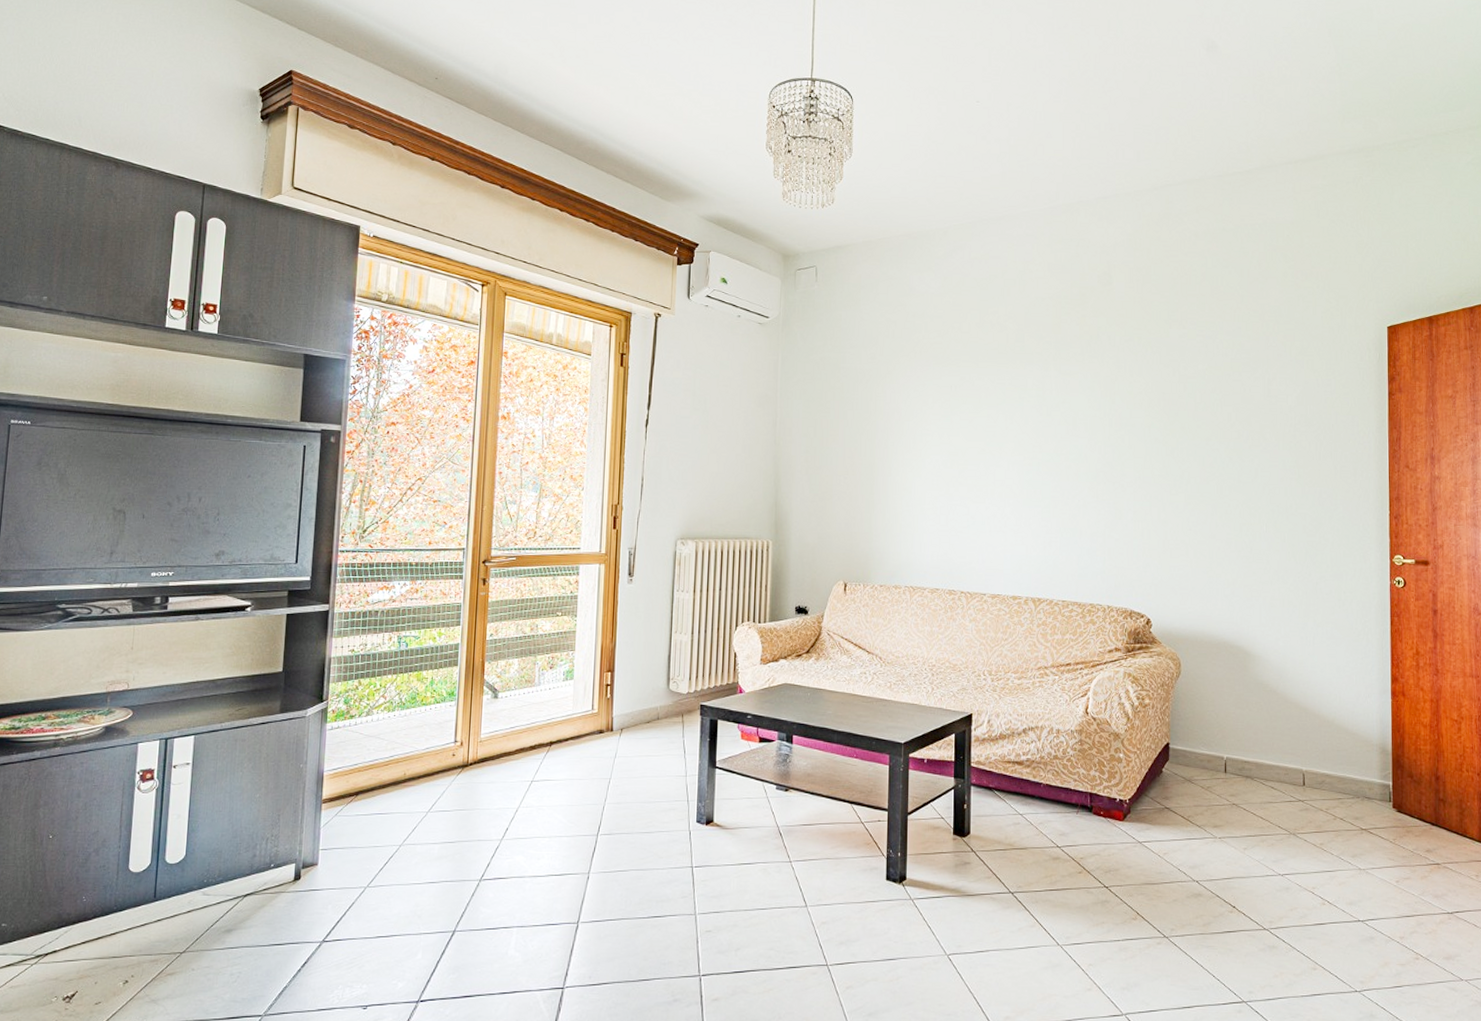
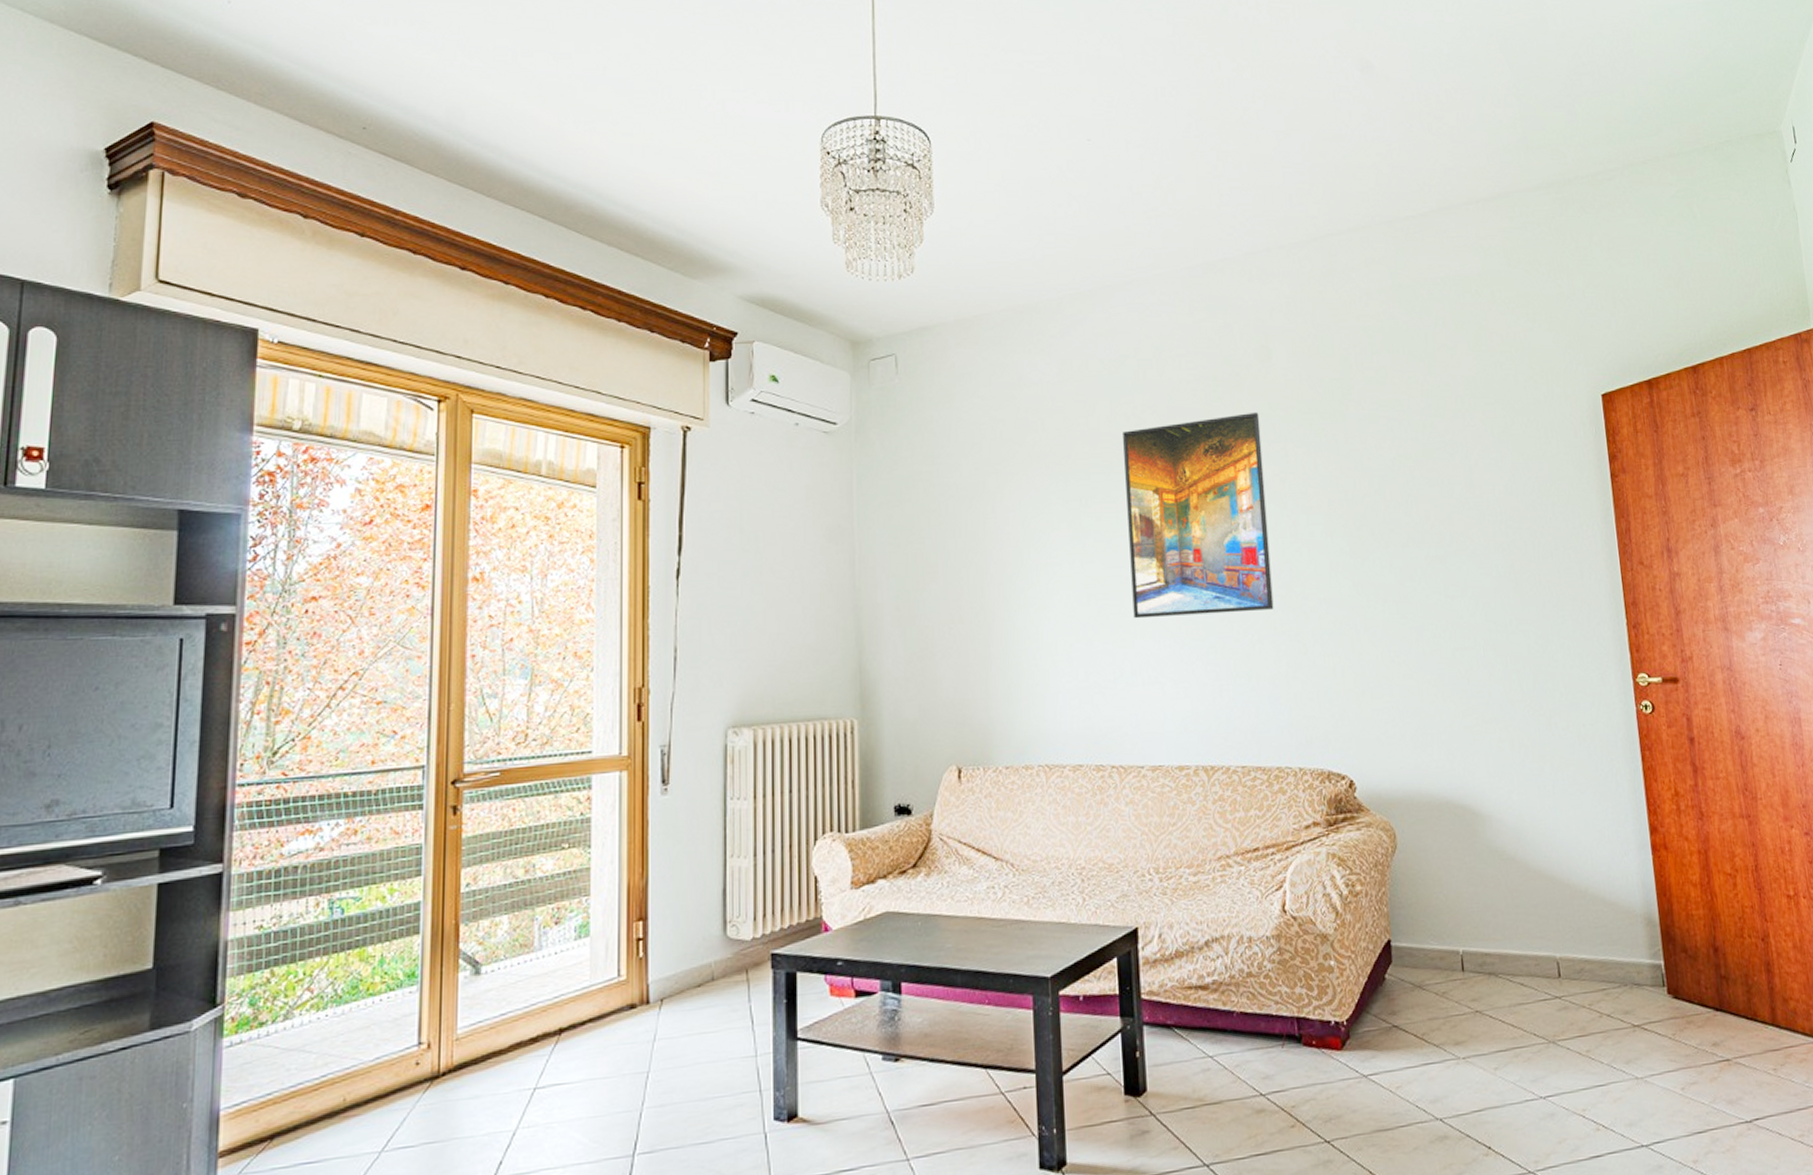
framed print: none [986,325,1098,483] -> present [1123,411,1274,619]

